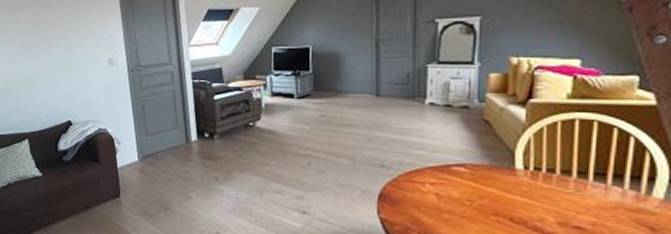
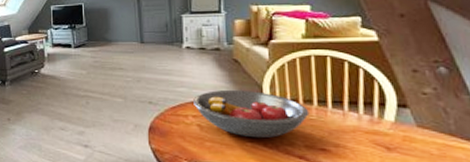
fruit bowl: none [433,154,567,212] -> present [193,89,310,139]

